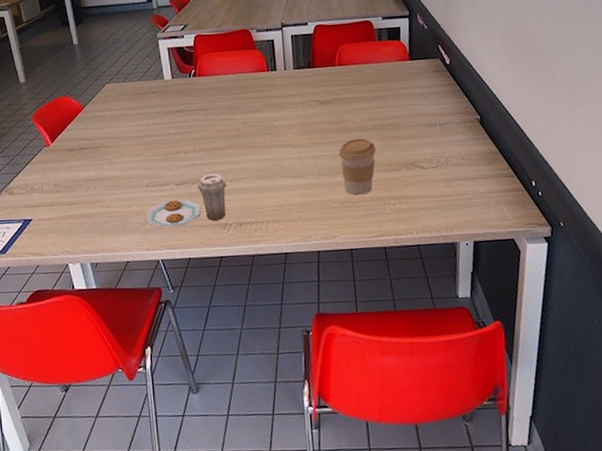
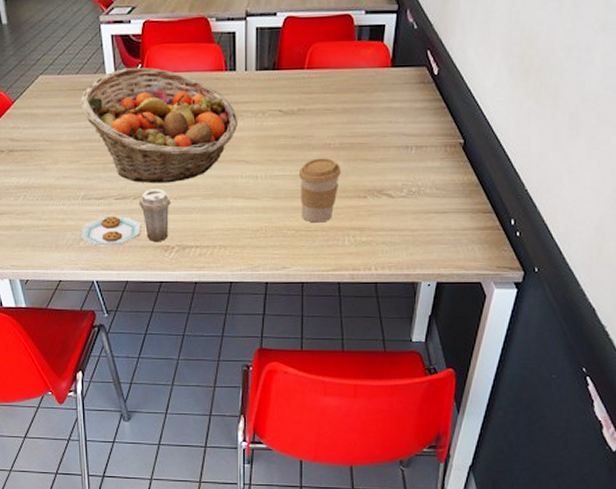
fruit basket: none [142,72,282,169] -> present [80,67,239,184]

